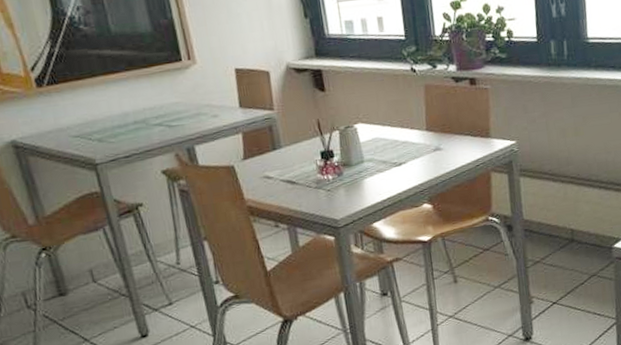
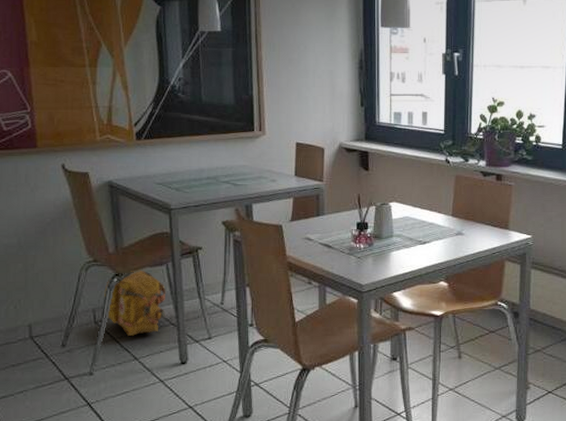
backpack: none [32,239,114,316] -> present [104,270,166,336]

